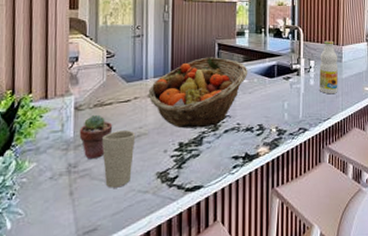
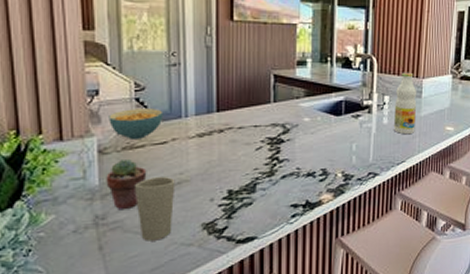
cereal bowl: none [84,72,128,98] -> present [109,109,164,139]
fruit basket: present [148,57,248,129] -> none [188,91,311,174]

